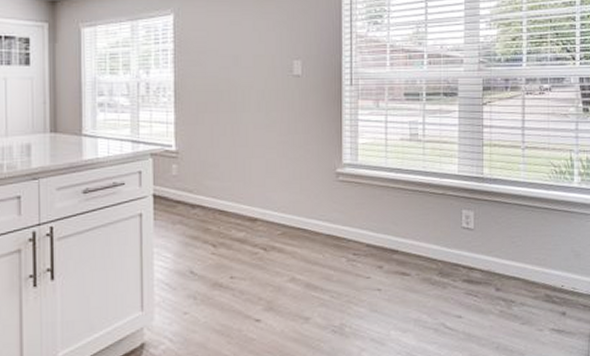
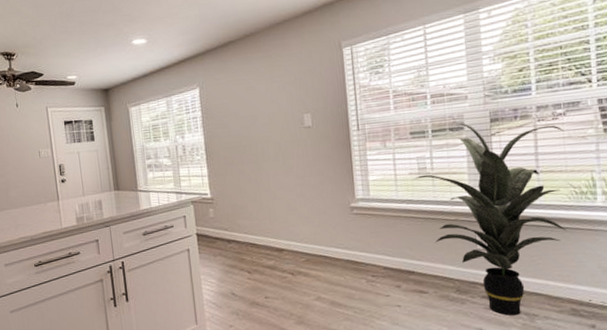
indoor plant: none [404,88,549,302] -> present [413,123,567,316]

